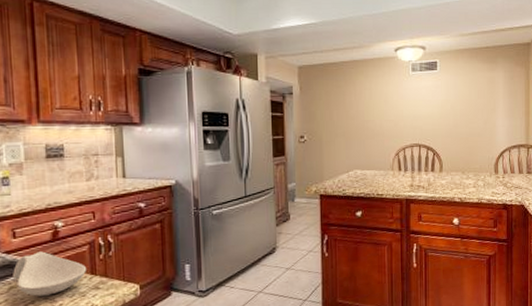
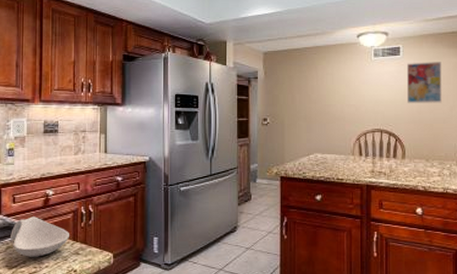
wall art: none [443,76,477,117] -> present [406,62,442,103]

